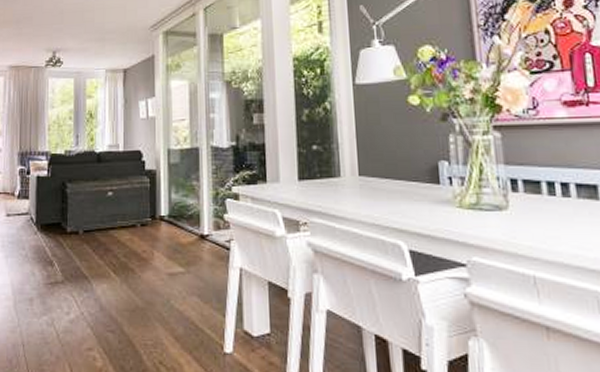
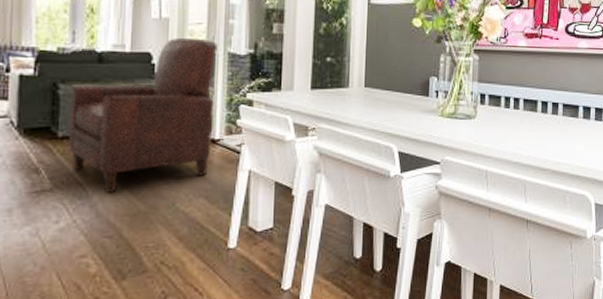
chair: none [76,135,201,287] -> present [68,38,218,192]

